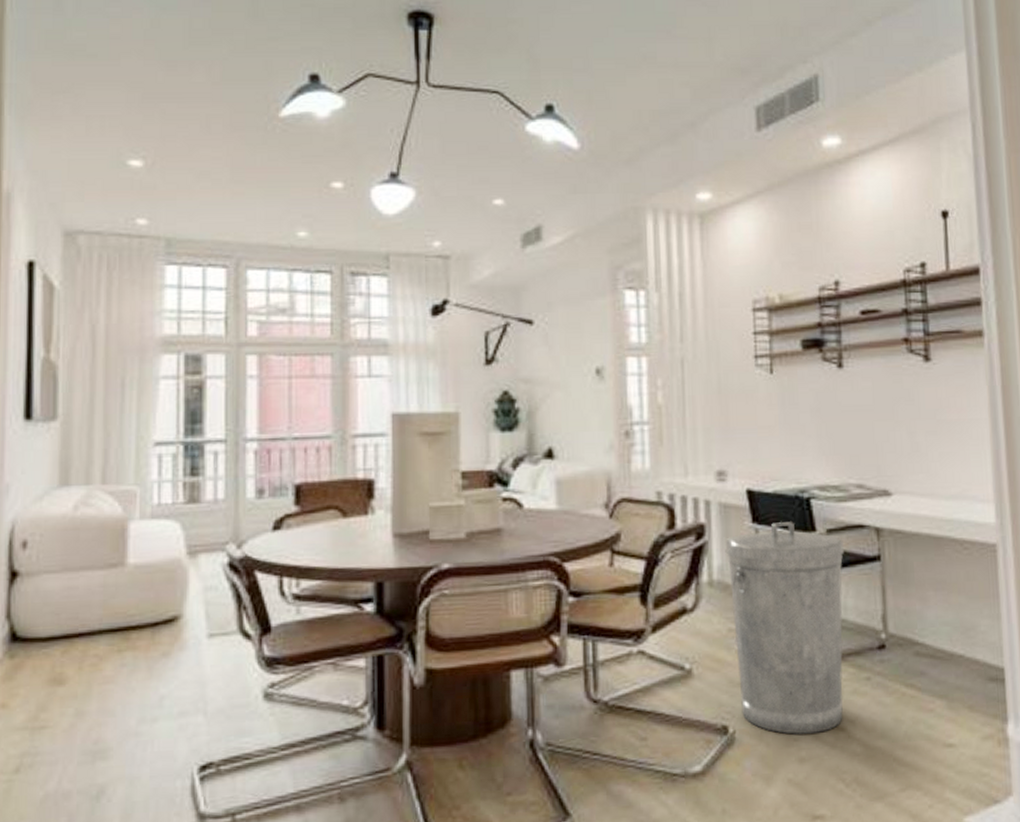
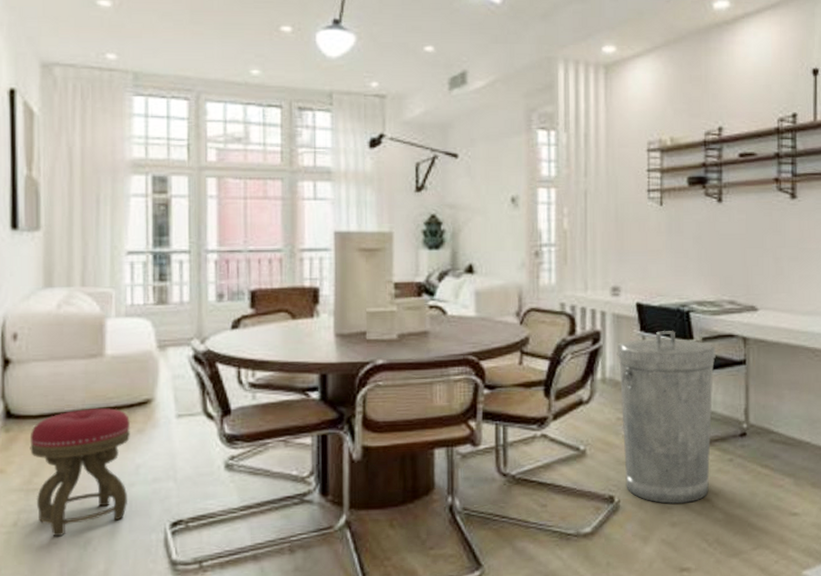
stool: none [37,627,155,785] -> present [29,408,131,537]

